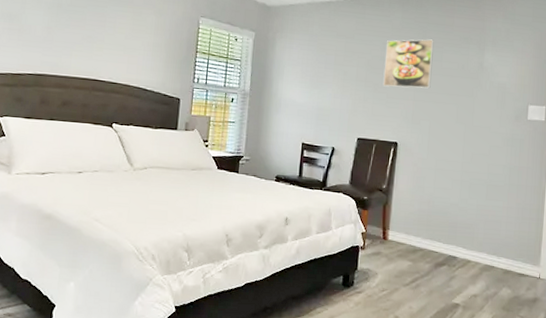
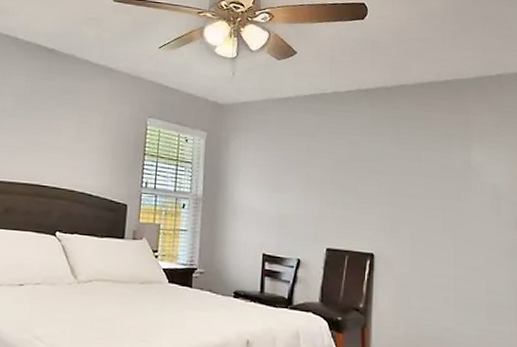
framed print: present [383,39,434,89] -> none [352,136,410,192]

